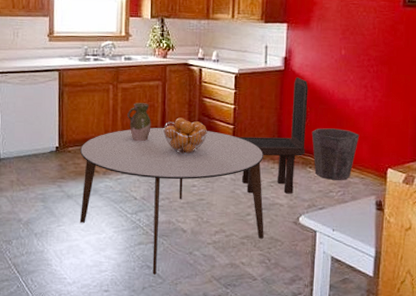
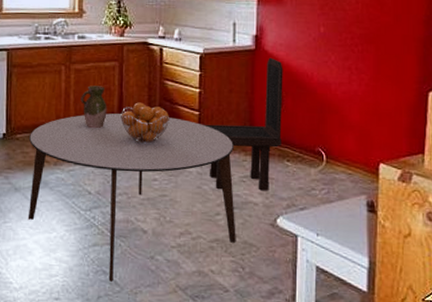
waste bin: present [311,128,360,180] -> none [288,115,345,176]

